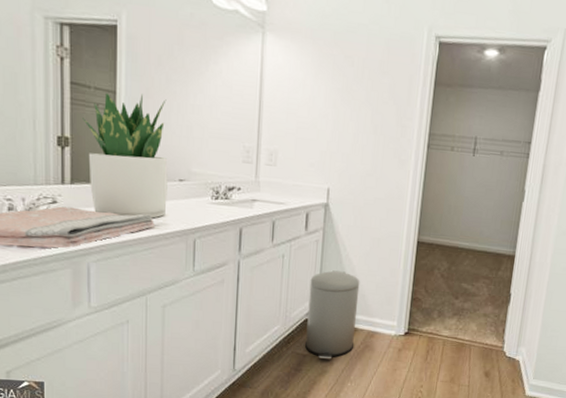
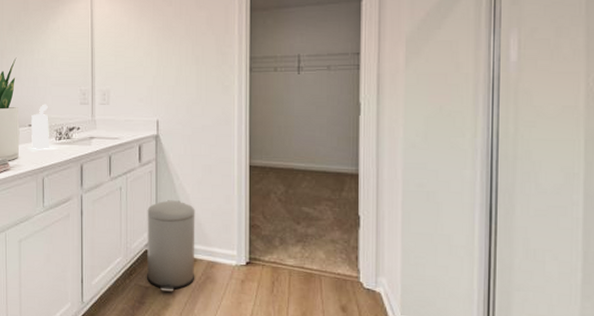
tissue box: none [181,157,205,209] -> present [30,104,50,150]

